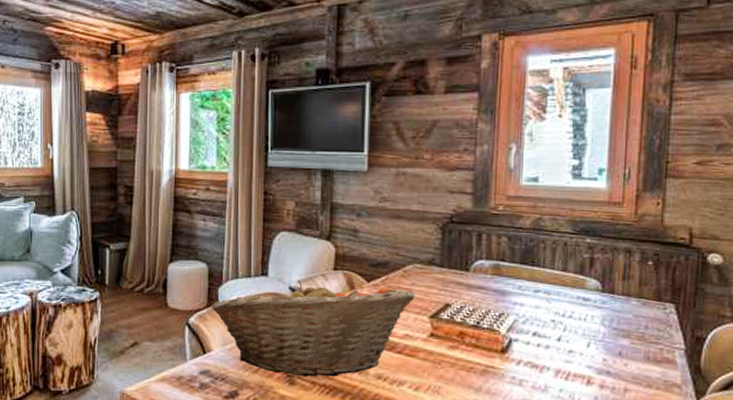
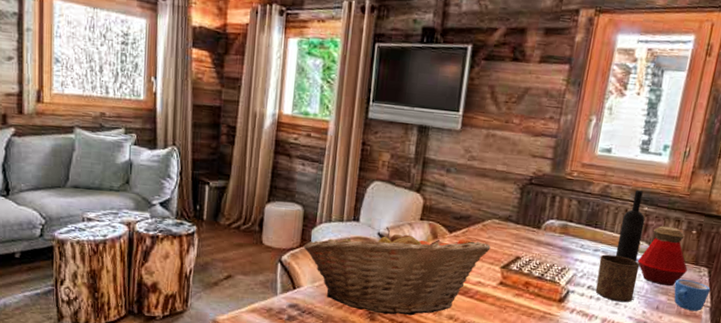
cup: none [542,295,591,350] -> present [595,254,640,303]
wine bottle: none [560,221,589,302] -> present [615,190,645,262]
bottle: none [587,258,650,328] -> present [637,226,688,286]
mug: none [636,318,682,355] -> present [674,278,711,311]

